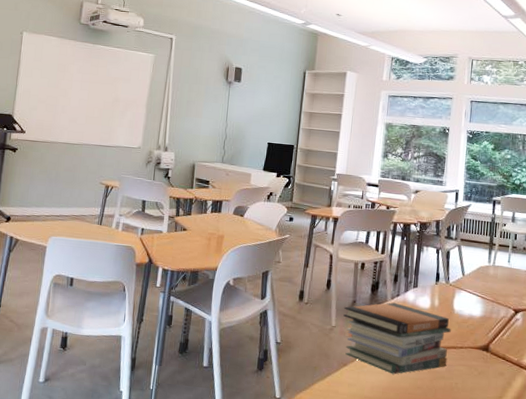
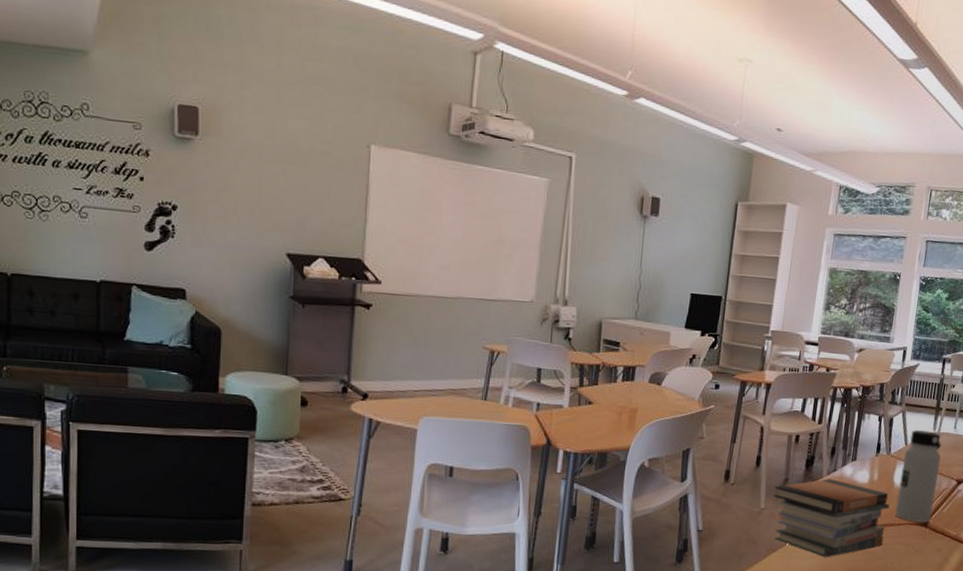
water bottle: none [457,262,498,347] -> present [895,430,941,523]

